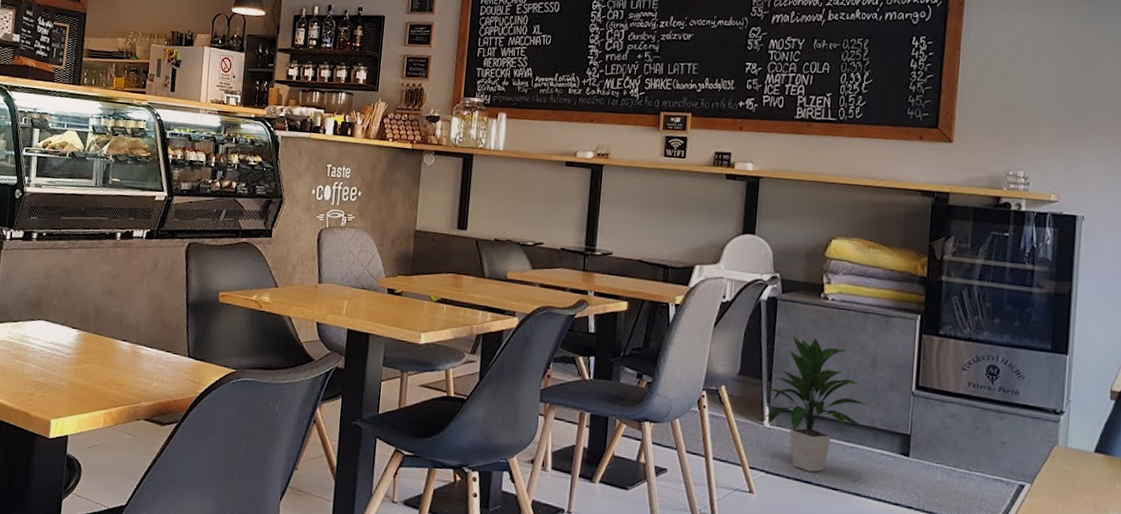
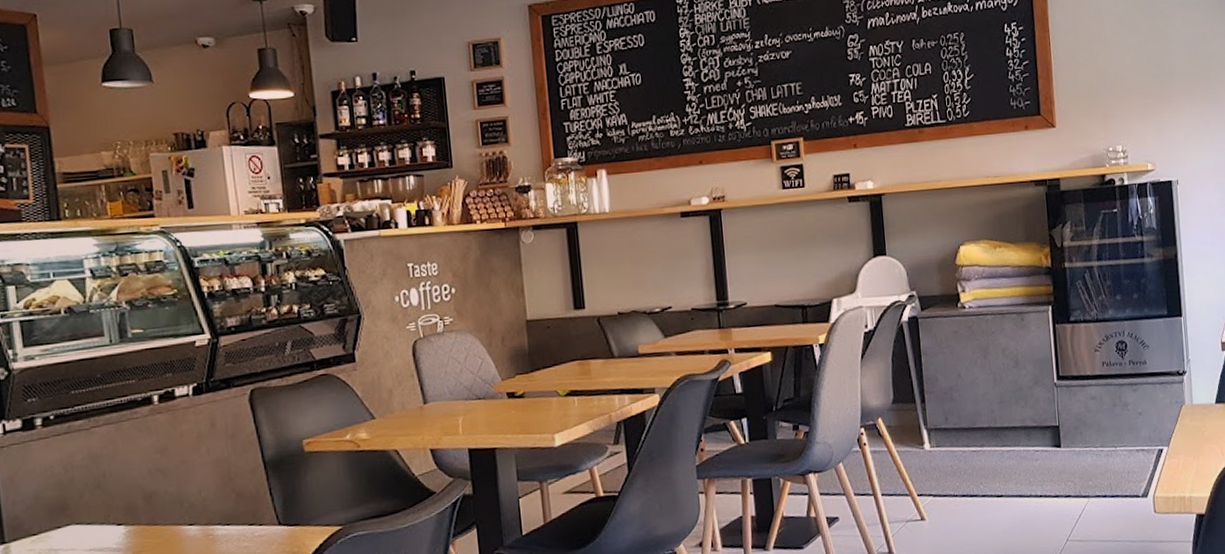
indoor plant: present [764,336,868,472] -> none [923,348,1020,486]

